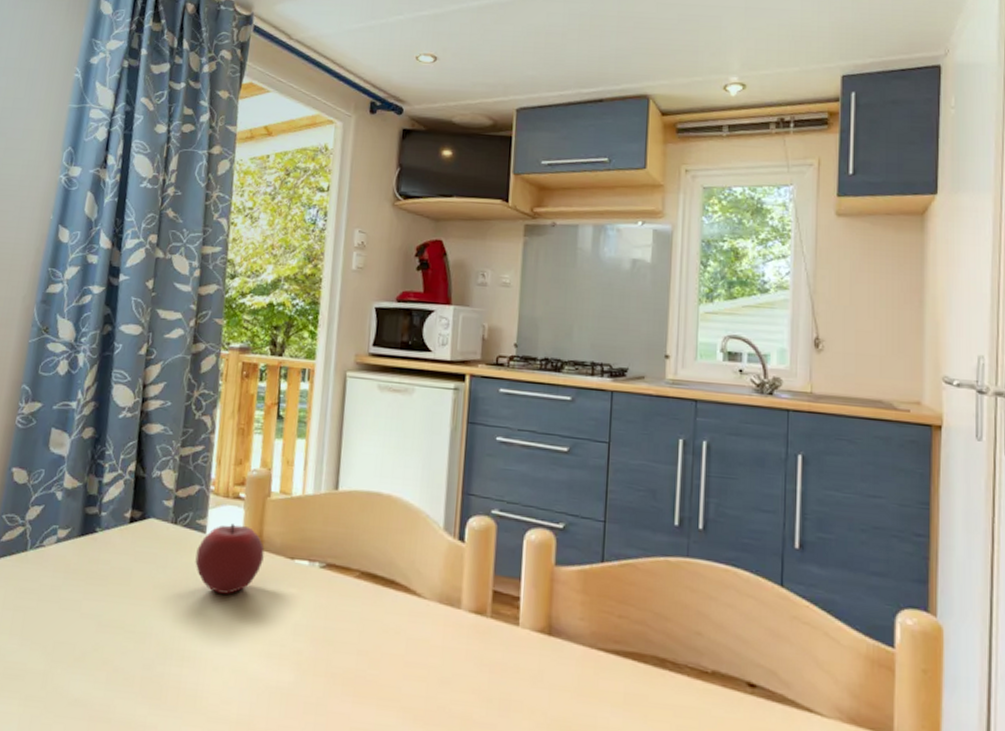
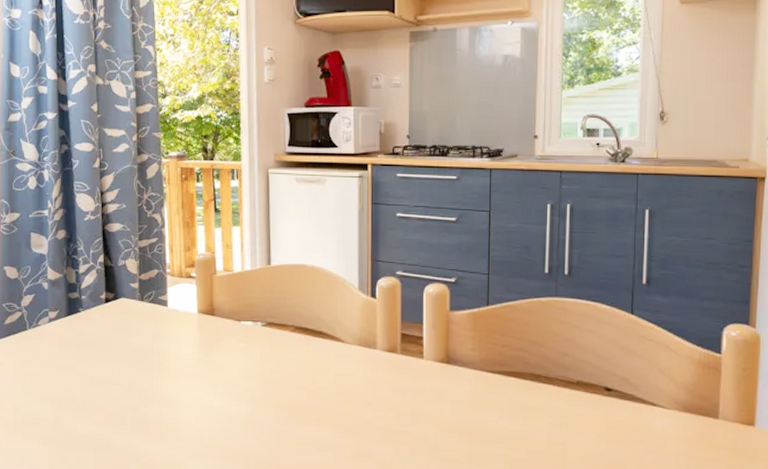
apple: present [195,524,265,594] -> none [162,297,216,351]

